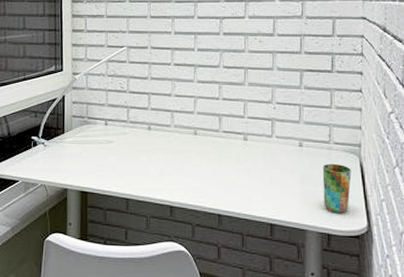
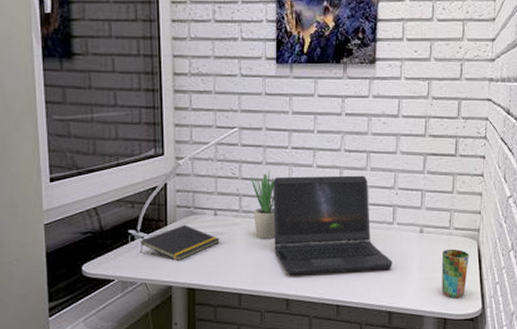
notepad: none [40,132,110,166] -> present [140,224,220,261]
potted plant: none [137,84,160,148] -> present [250,170,276,239]
laptop computer: none [156,90,273,184] -> present [272,175,393,276]

